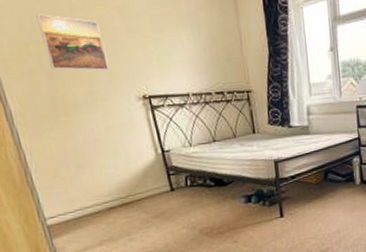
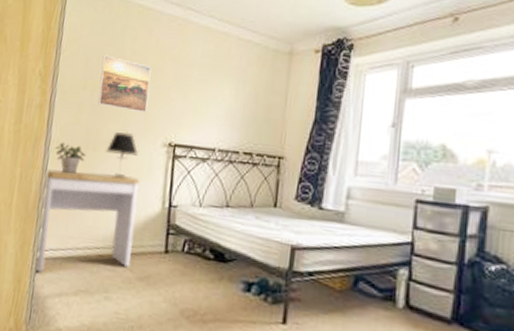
desk: none [19,133,143,237] -> present [33,169,139,272]
potted plant: none [20,114,61,144] -> present [55,142,86,174]
table lamp: none [79,92,116,137] -> present [105,132,139,178]

